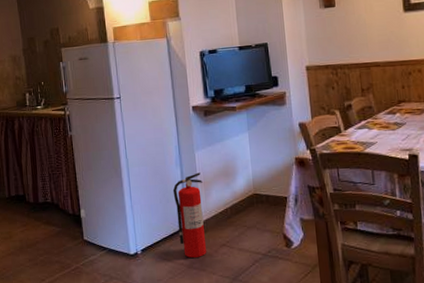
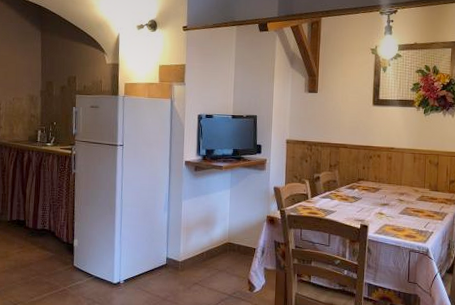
fire extinguisher: present [172,172,207,258] -> none [158,219,185,292]

